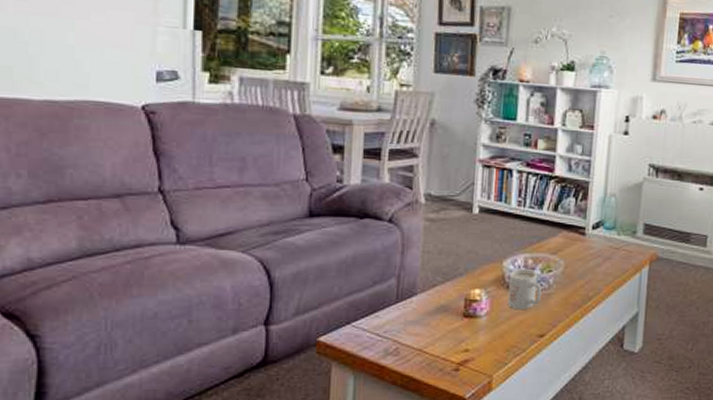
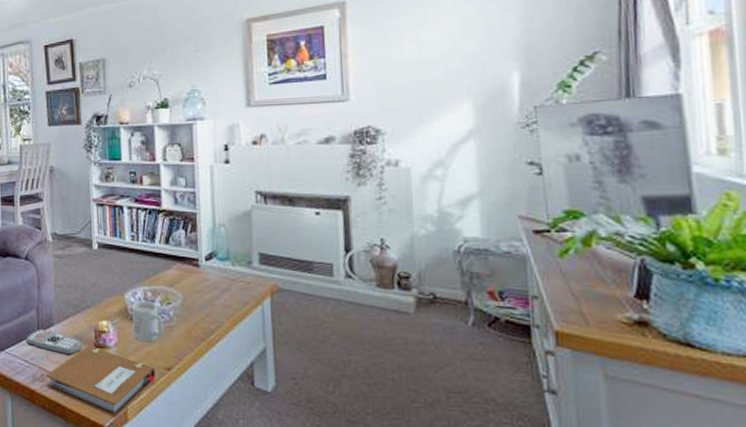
remote control: none [378,299,449,327] -> present [25,329,82,356]
notebook: none [400,315,527,388] -> present [46,345,155,418]

